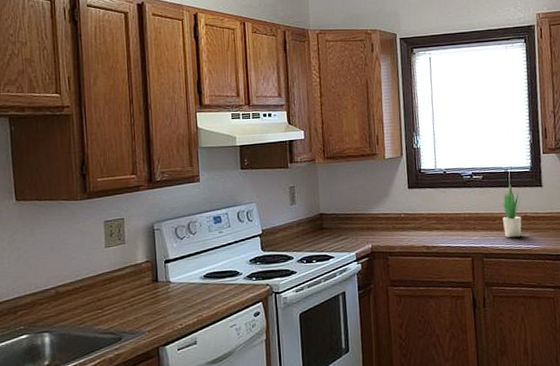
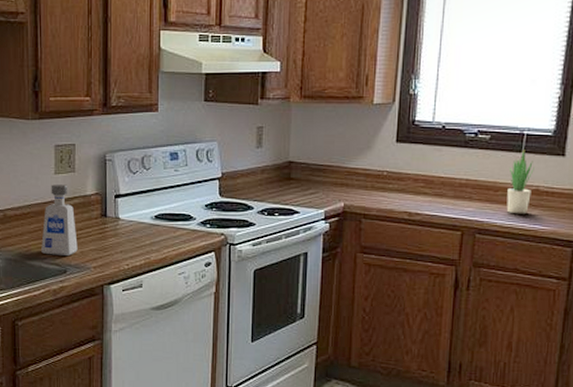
soap dispenser: none [95,256,132,325] -> present [41,184,78,255]

